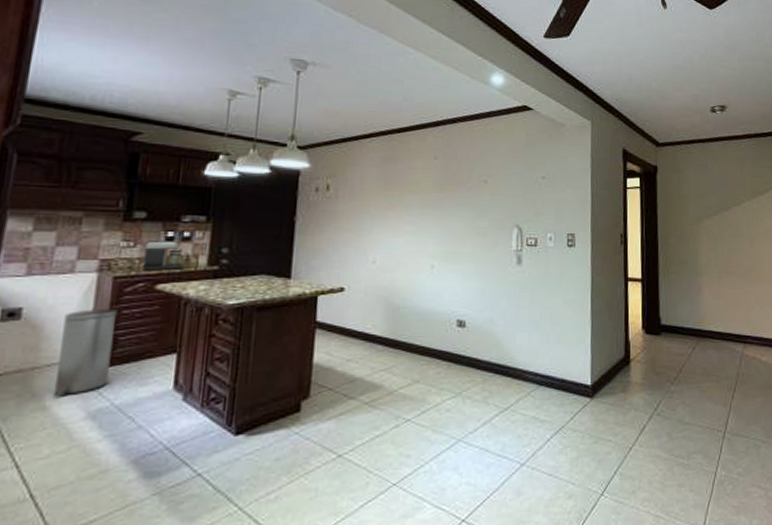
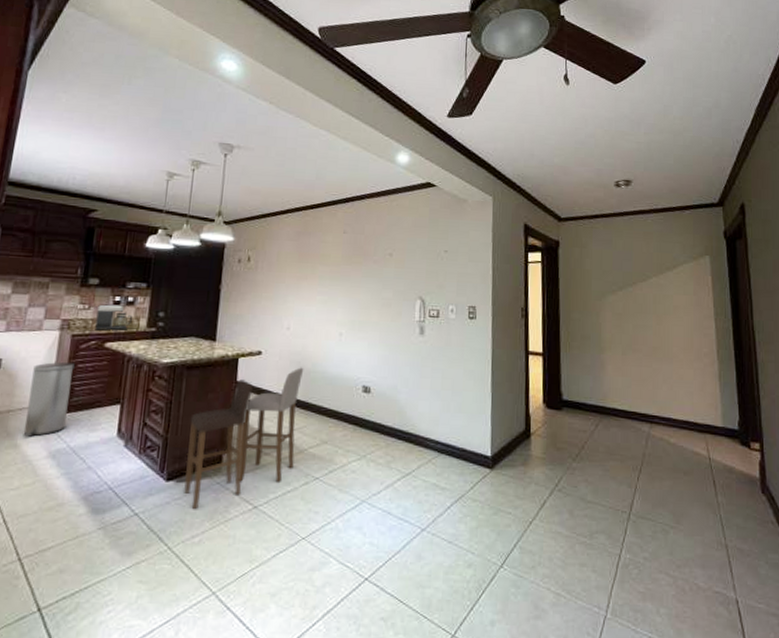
bar stool: none [255,319,336,465] -> present [183,380,254,510]
bar stool: none [321,303,393,429] -> present [239,367,304,482]

